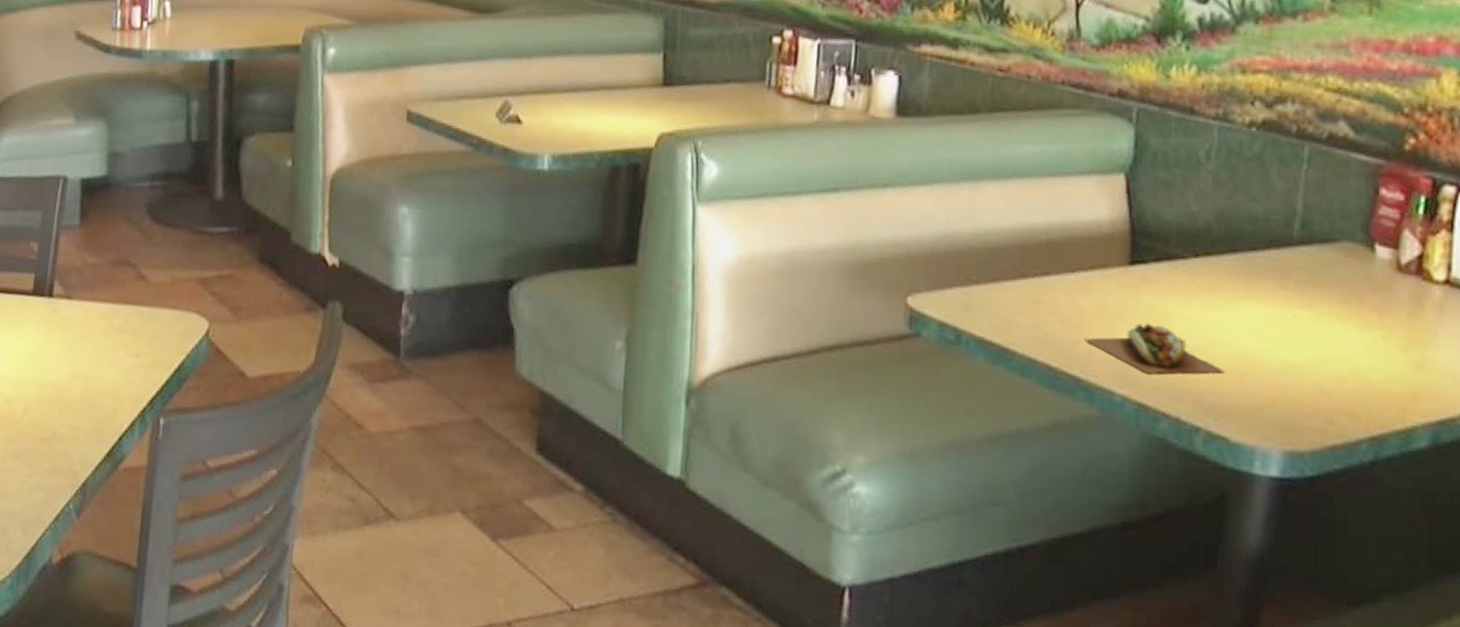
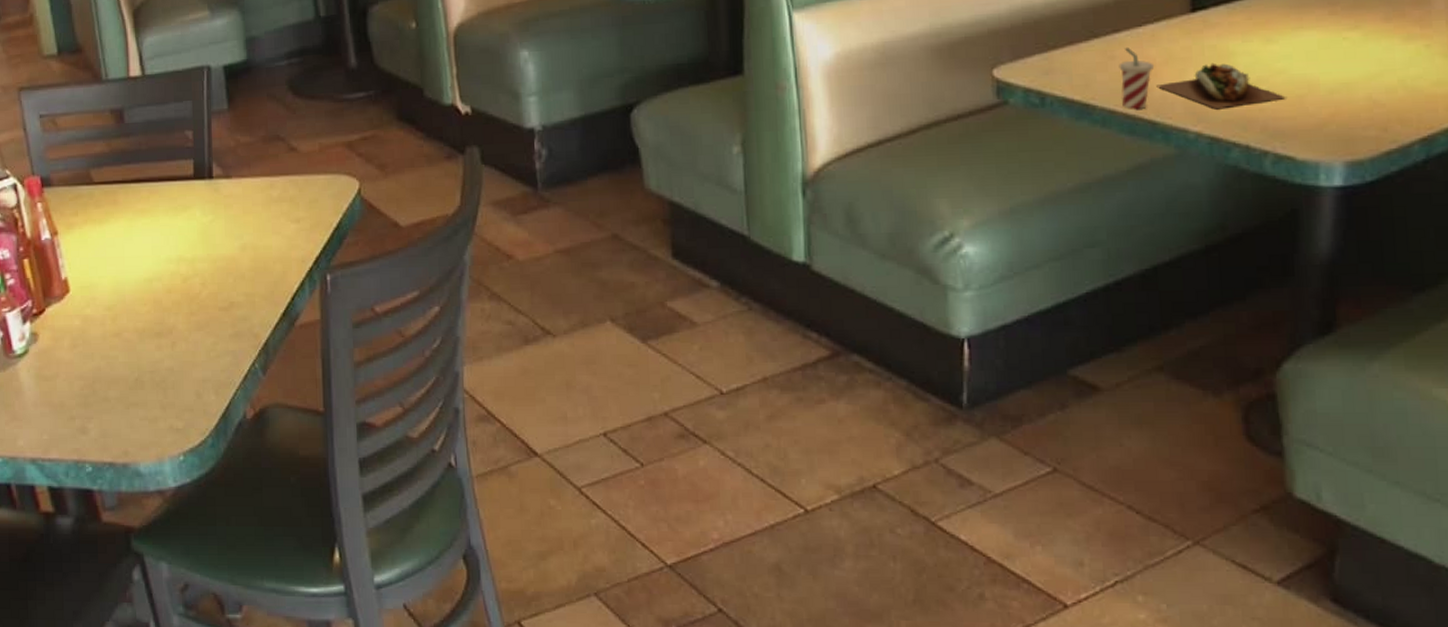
beverage cup: none [1045,293,1084,362] -> present [1118,48,1155,110]

